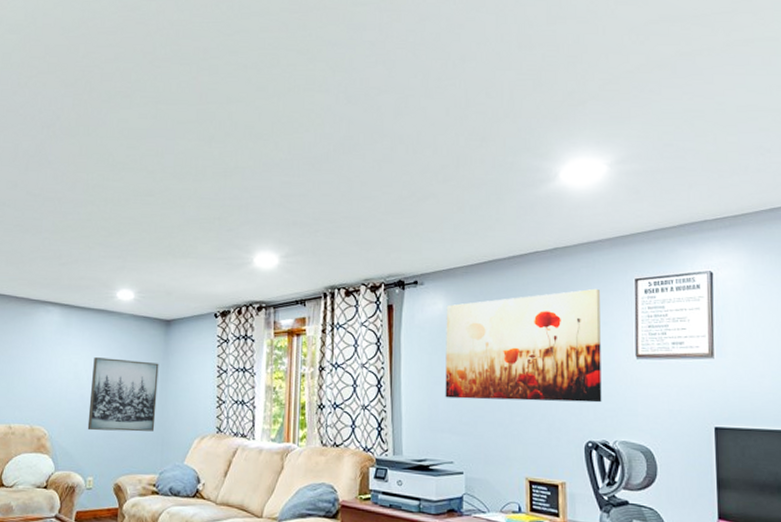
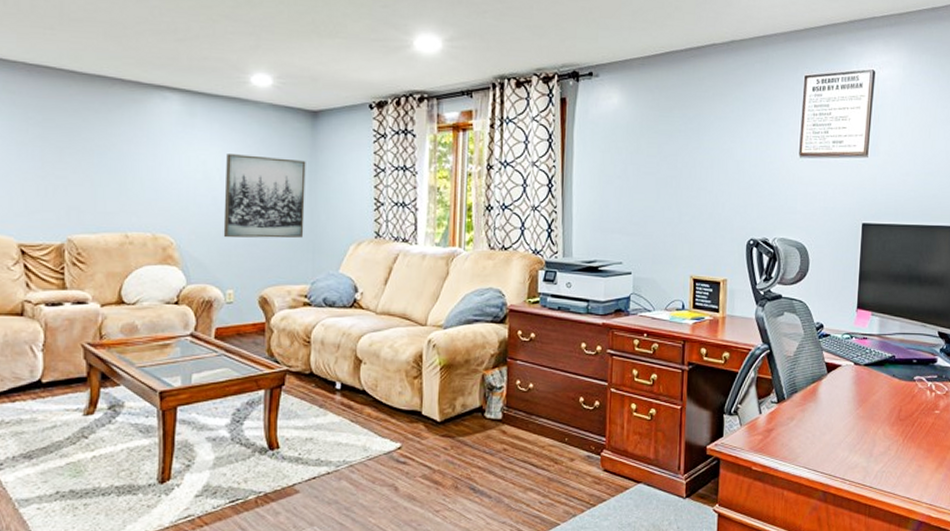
wall art: present [445,288,602,403] -> none [617,85,771,201]

